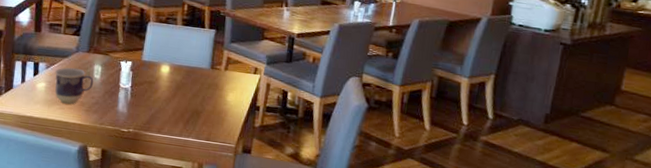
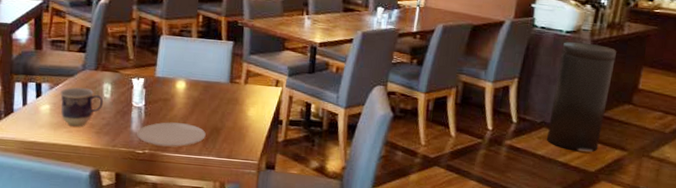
plate: none [123,103,187,128] -> present [137,122,206,147]
pedal bin: none [524,40,598,153] -> present [547,42,617,153]

